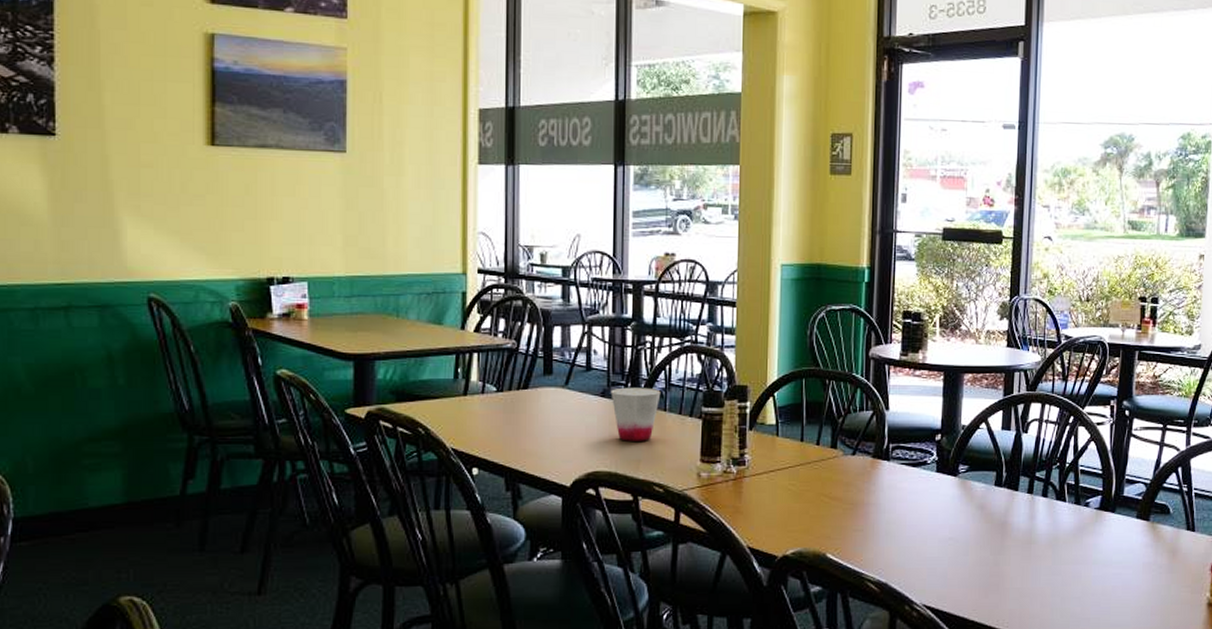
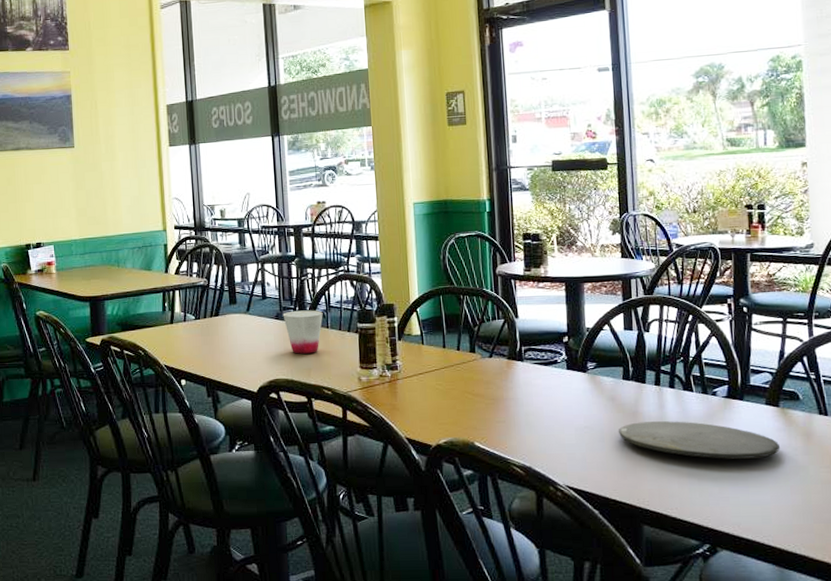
plate: none [984,534,1146,577] -> present [618,421,781,459]

